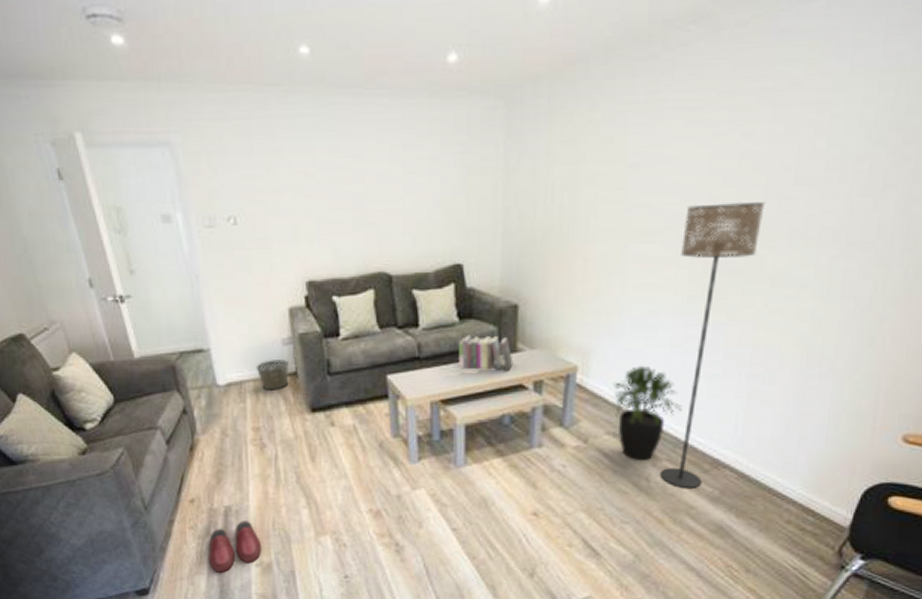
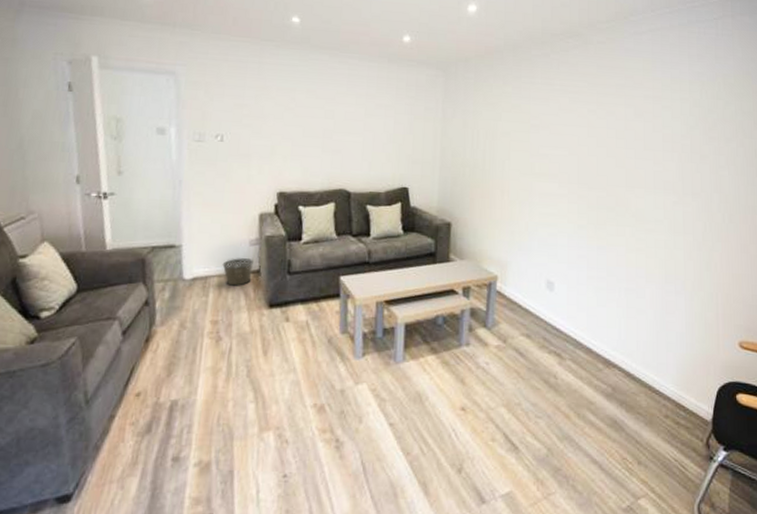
slippers: present [208,521,261,573] -> none [144,416,203,474]
books: present [457,335,514,372] -> none [401,245,447,278]
potted plant: present [613,366,683,461] -> none [525,278,579,360]
floor lamp: present [660,202,766,488] -> none [565,158,626,385]

